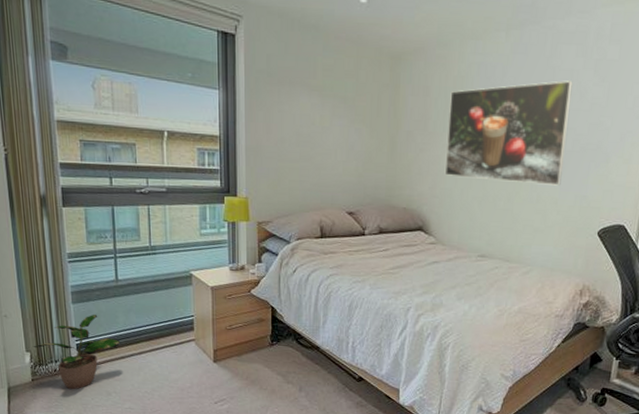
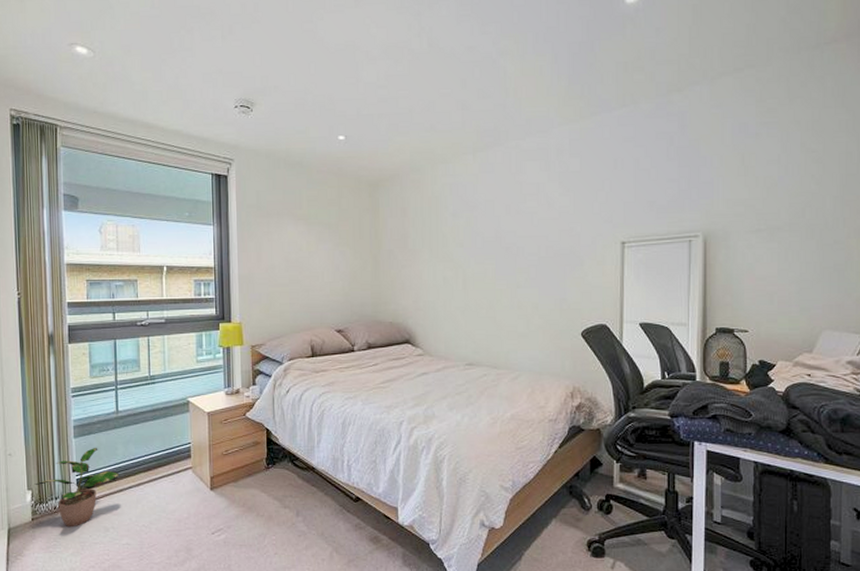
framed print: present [445,81,573,186] -> none [426,193,540,291]

